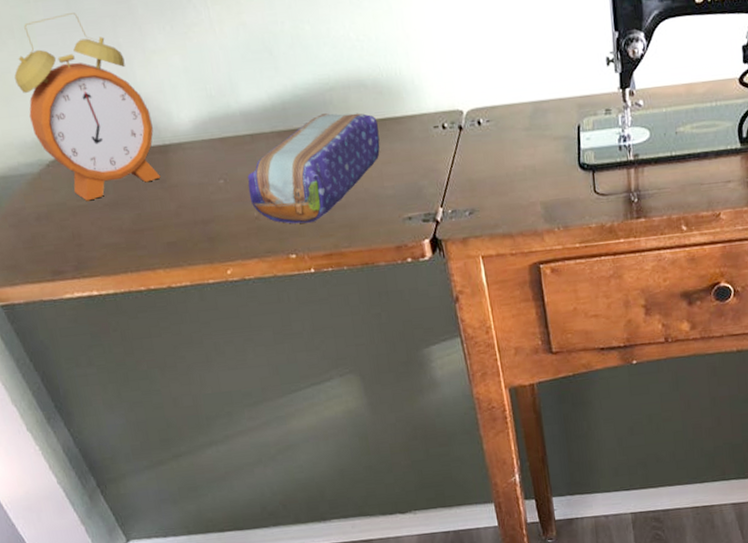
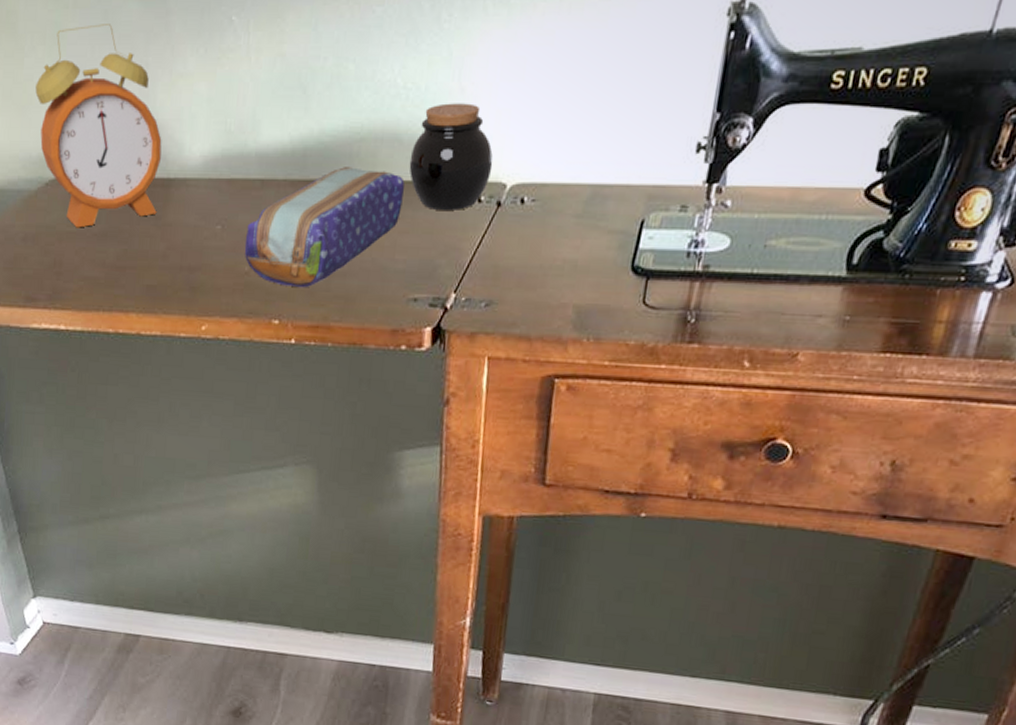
jar: none [376,47,448,140] -> present [409,103,493,211]

